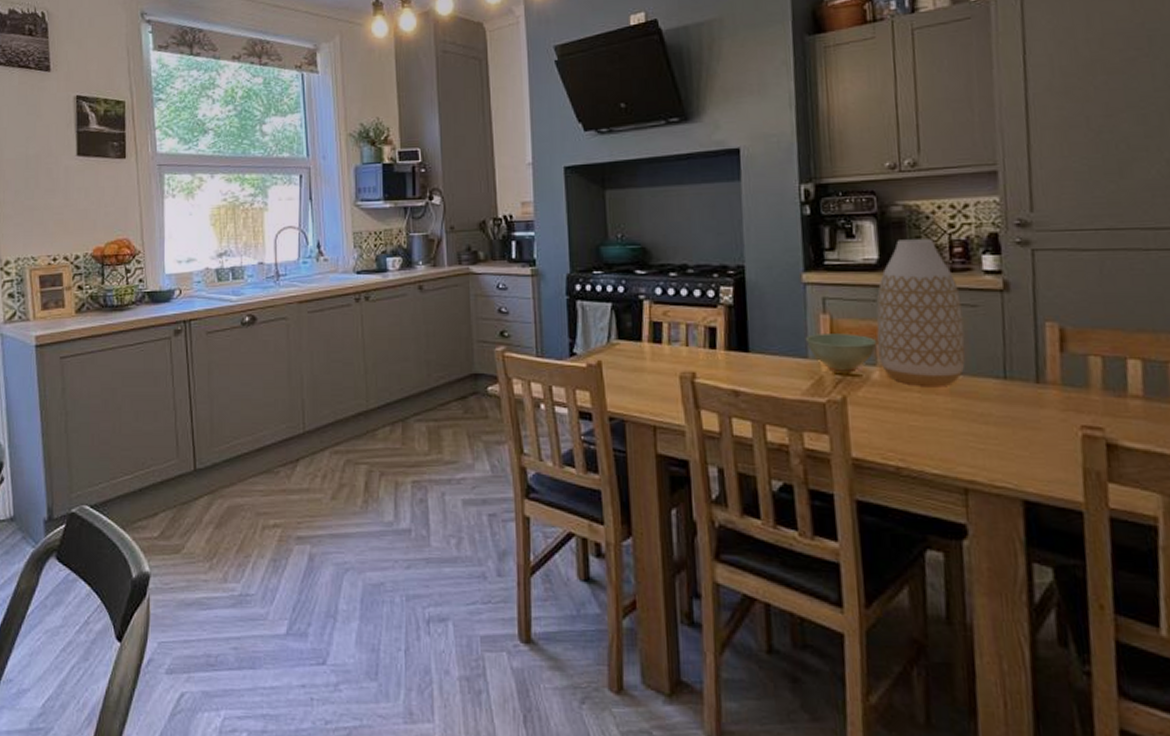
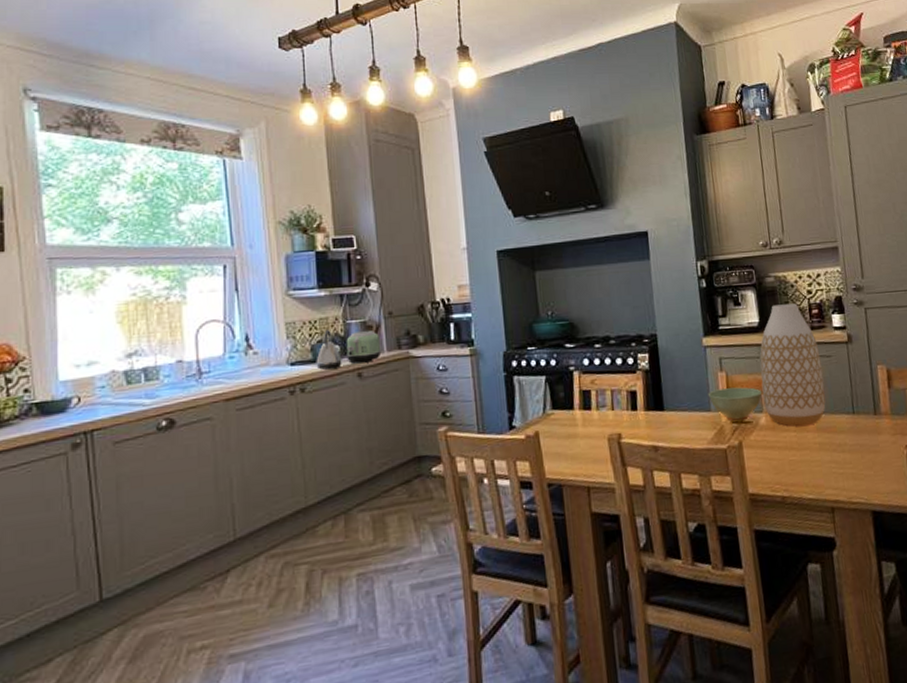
kettle: none [380,241,404,280] -> present [316,330,342,370]
toaster: none [408,244,441,276] -> present [346,331,380,364]

